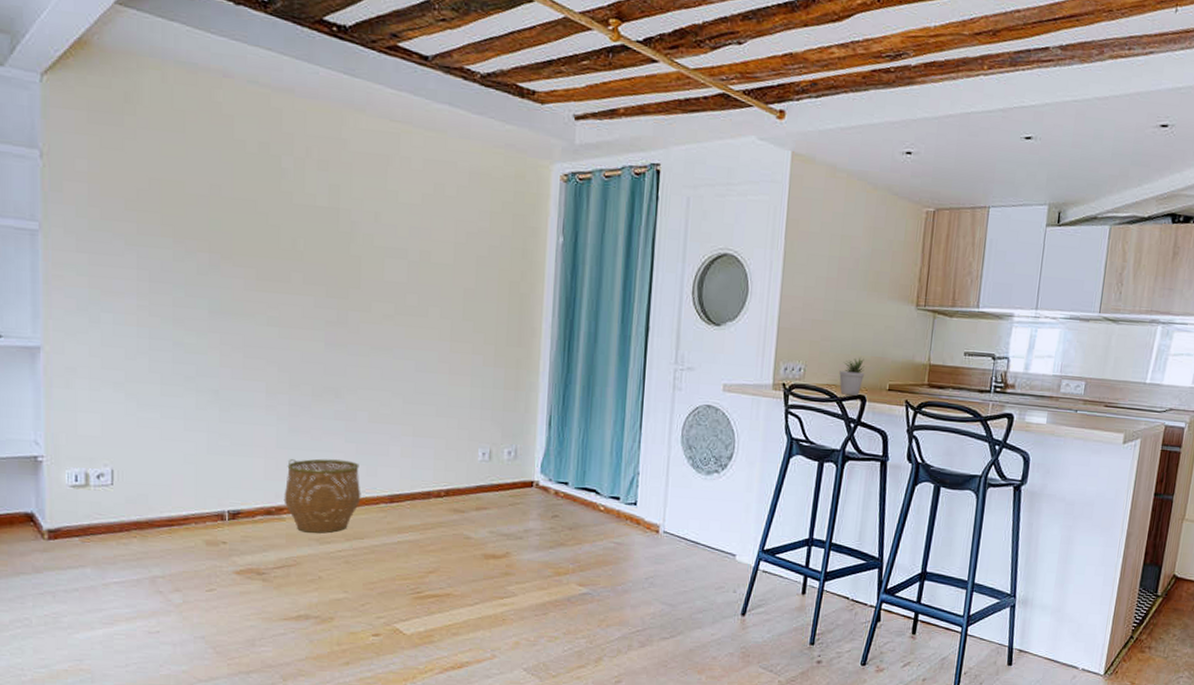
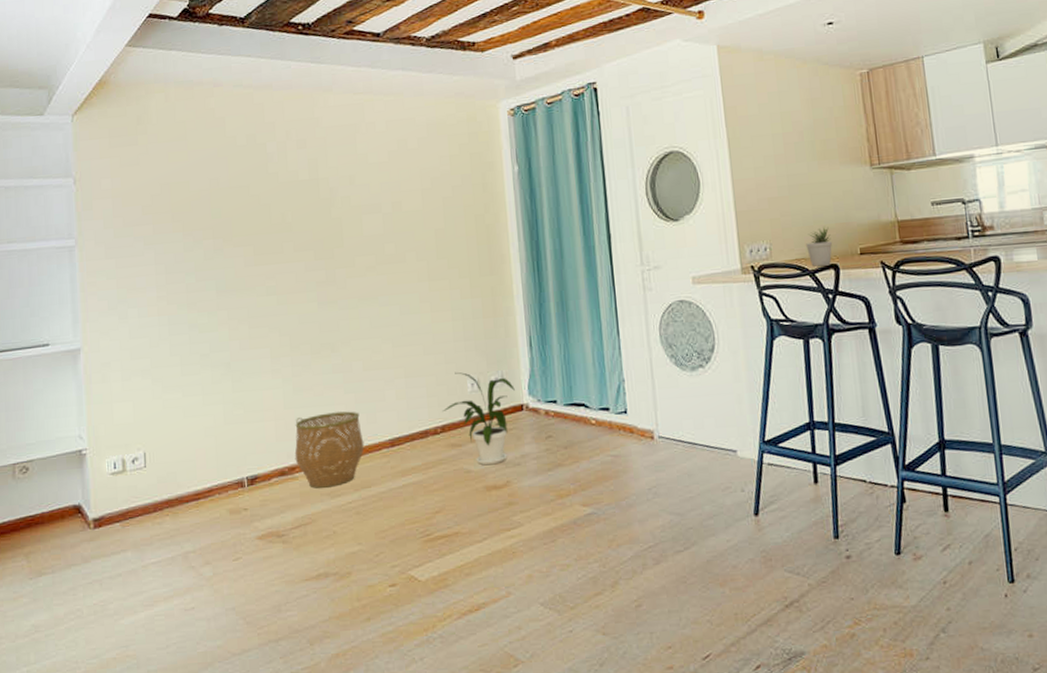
house plant: none [448,438,527,535] -> present [442,372,515,466]

